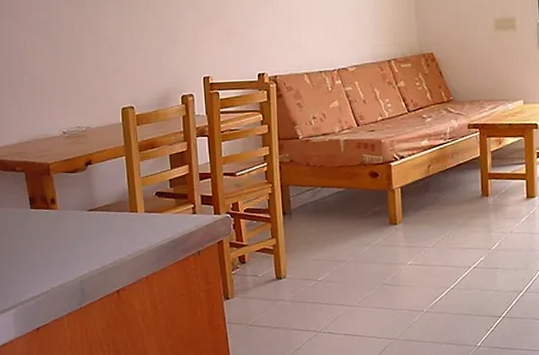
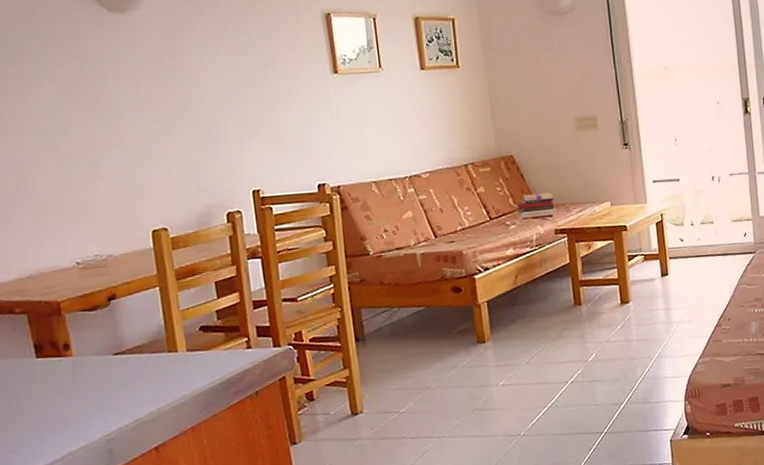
books: none [430,89,471,113] -> present [512,192,557,219]

